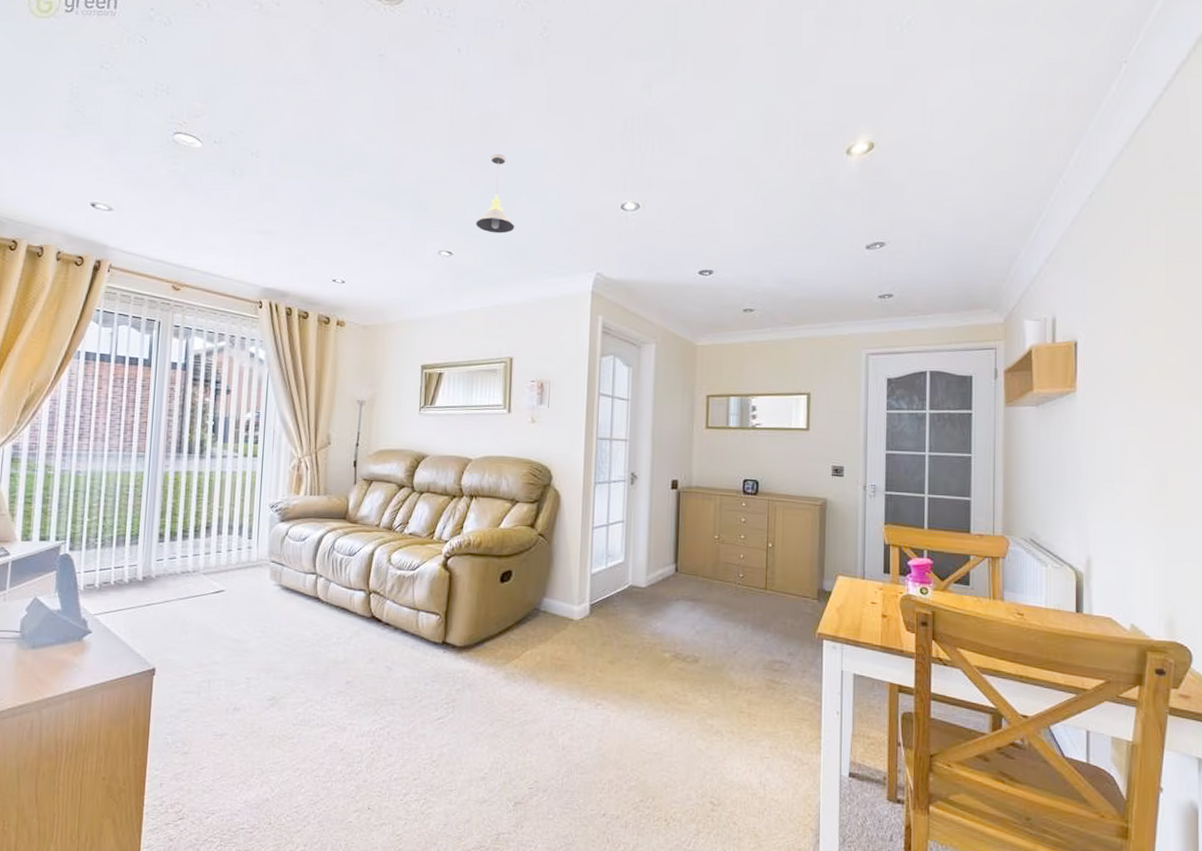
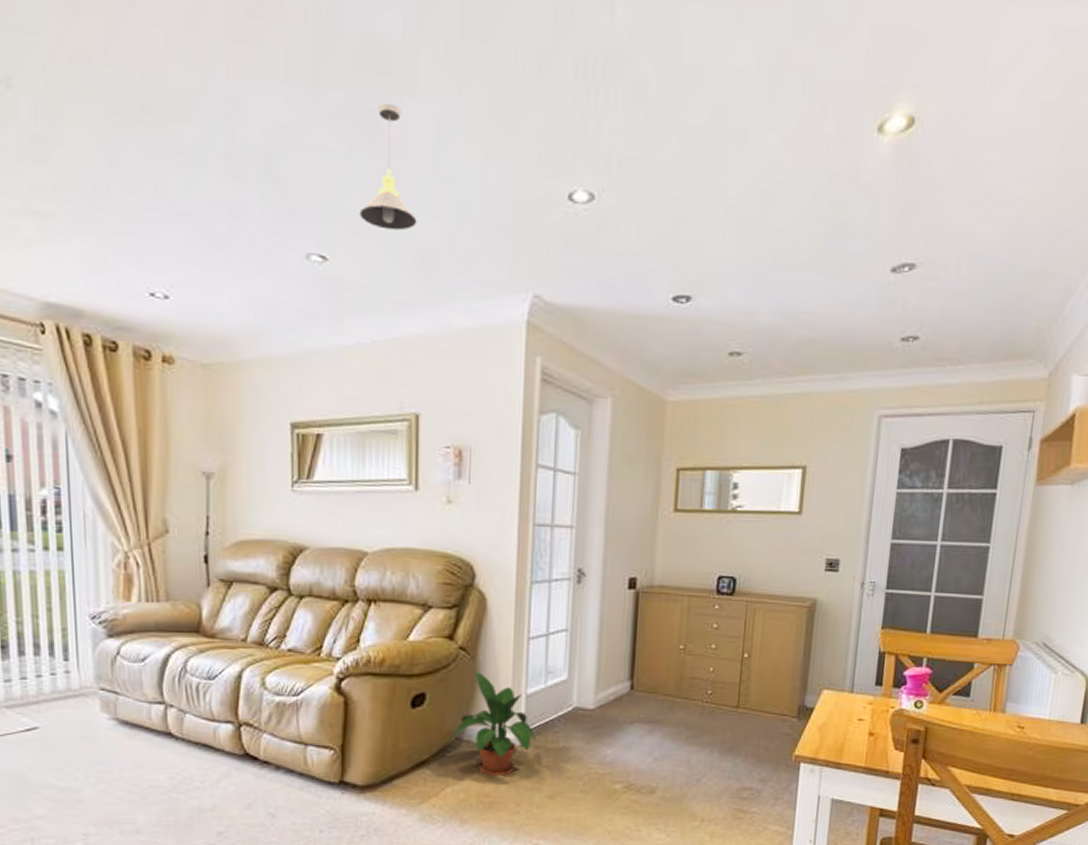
potted plant: none [530,554,600,642] -> present [450,671,537,776]

